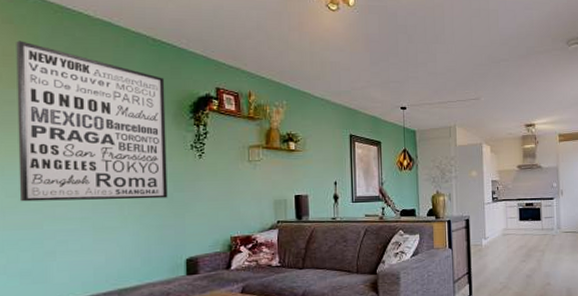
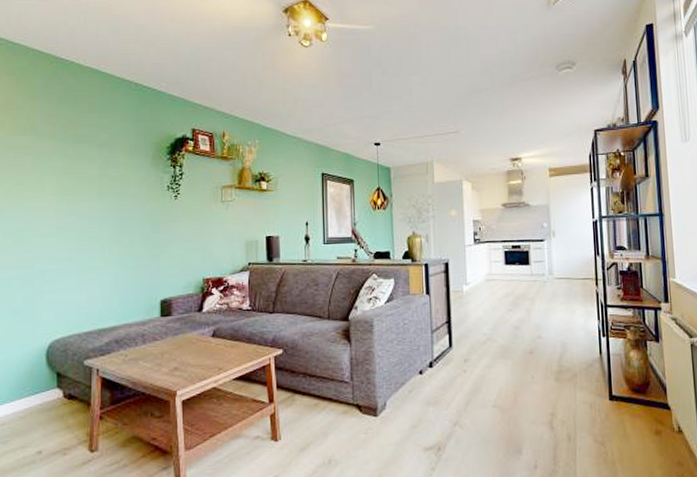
wall art: present [16,41,168,202] -> none [14,91,145,242]

